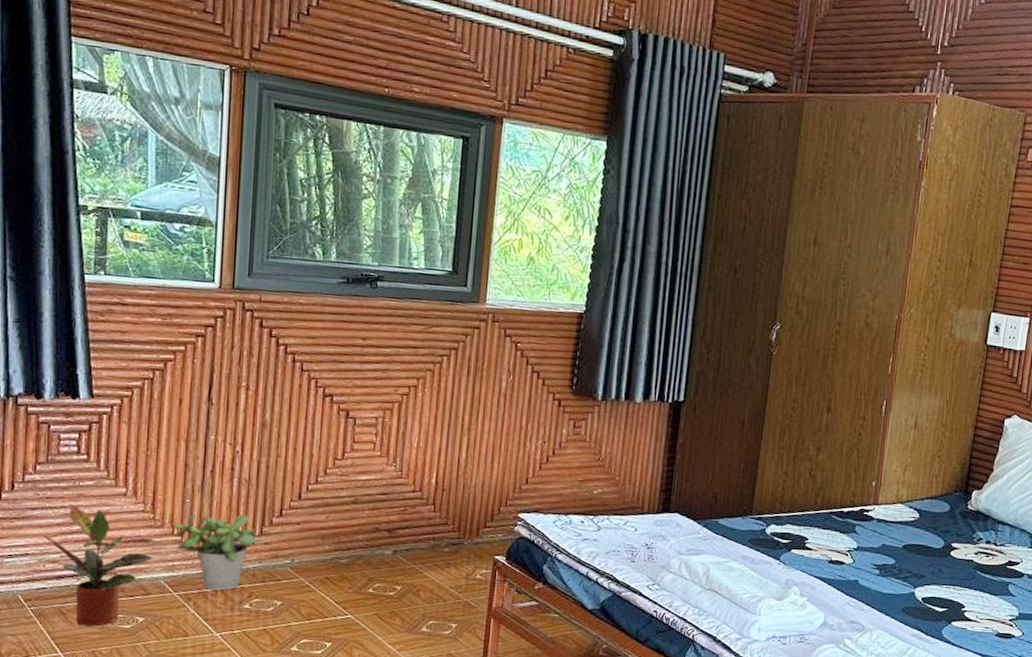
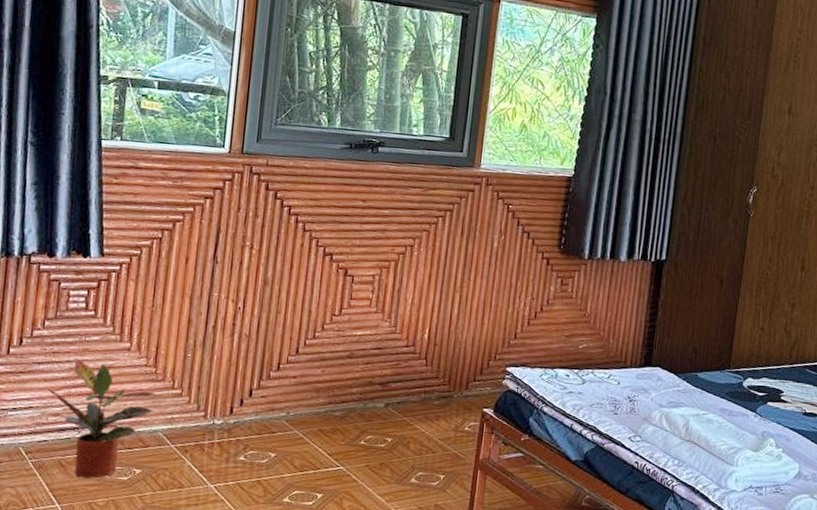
potted plant: present [172,513,256,591] -> none [173,368,254,443]

